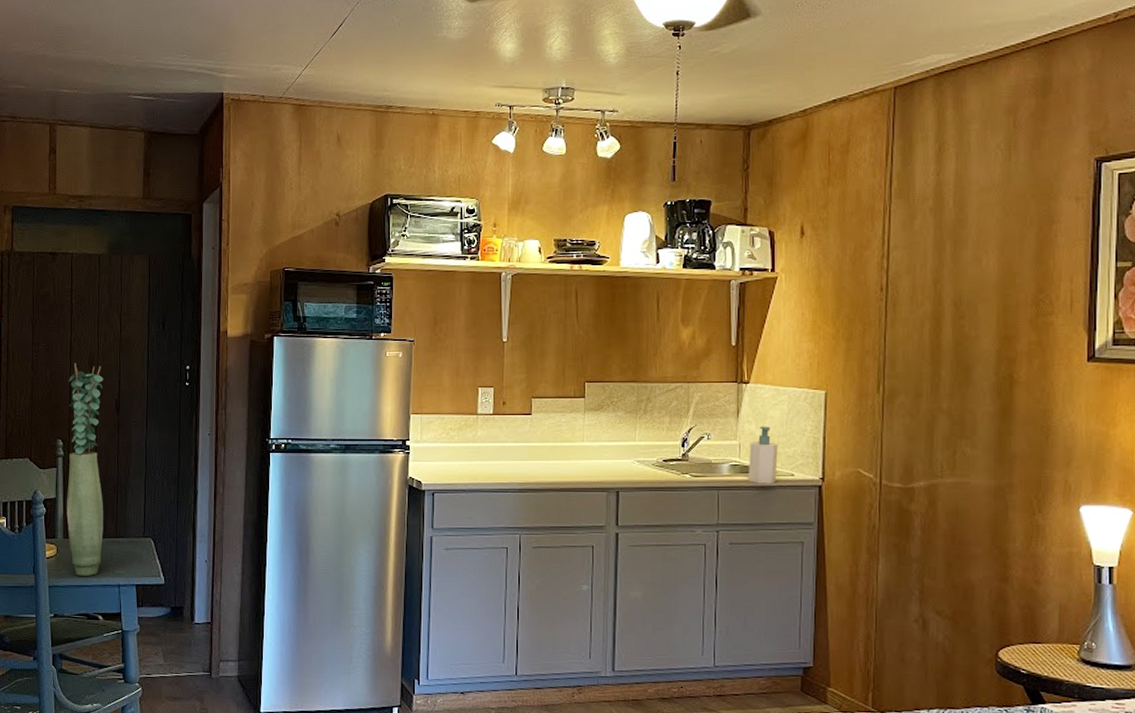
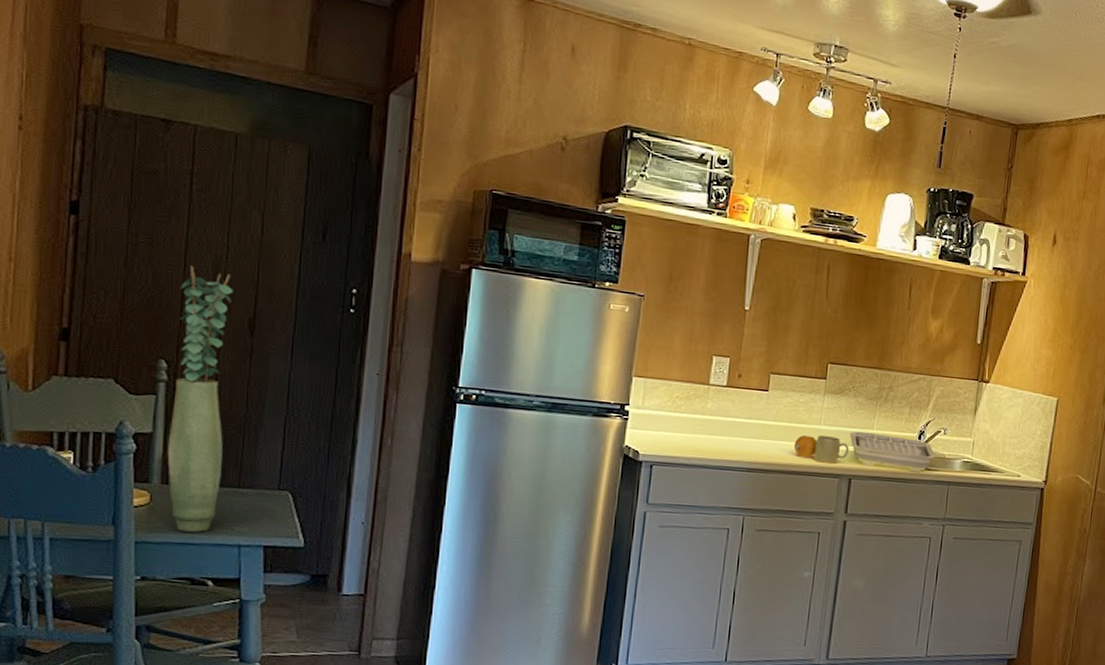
fruit: none [560,453,582,474] -> present [793,435,817,458]
mug: none [581,452,614,479] -> present [814,435,849,465]
dish rack: none [612,444,702,481] -> present [849,431,936,474]
soap bottle: present [748,426,778,485] -> none [977,426,1009,484]

